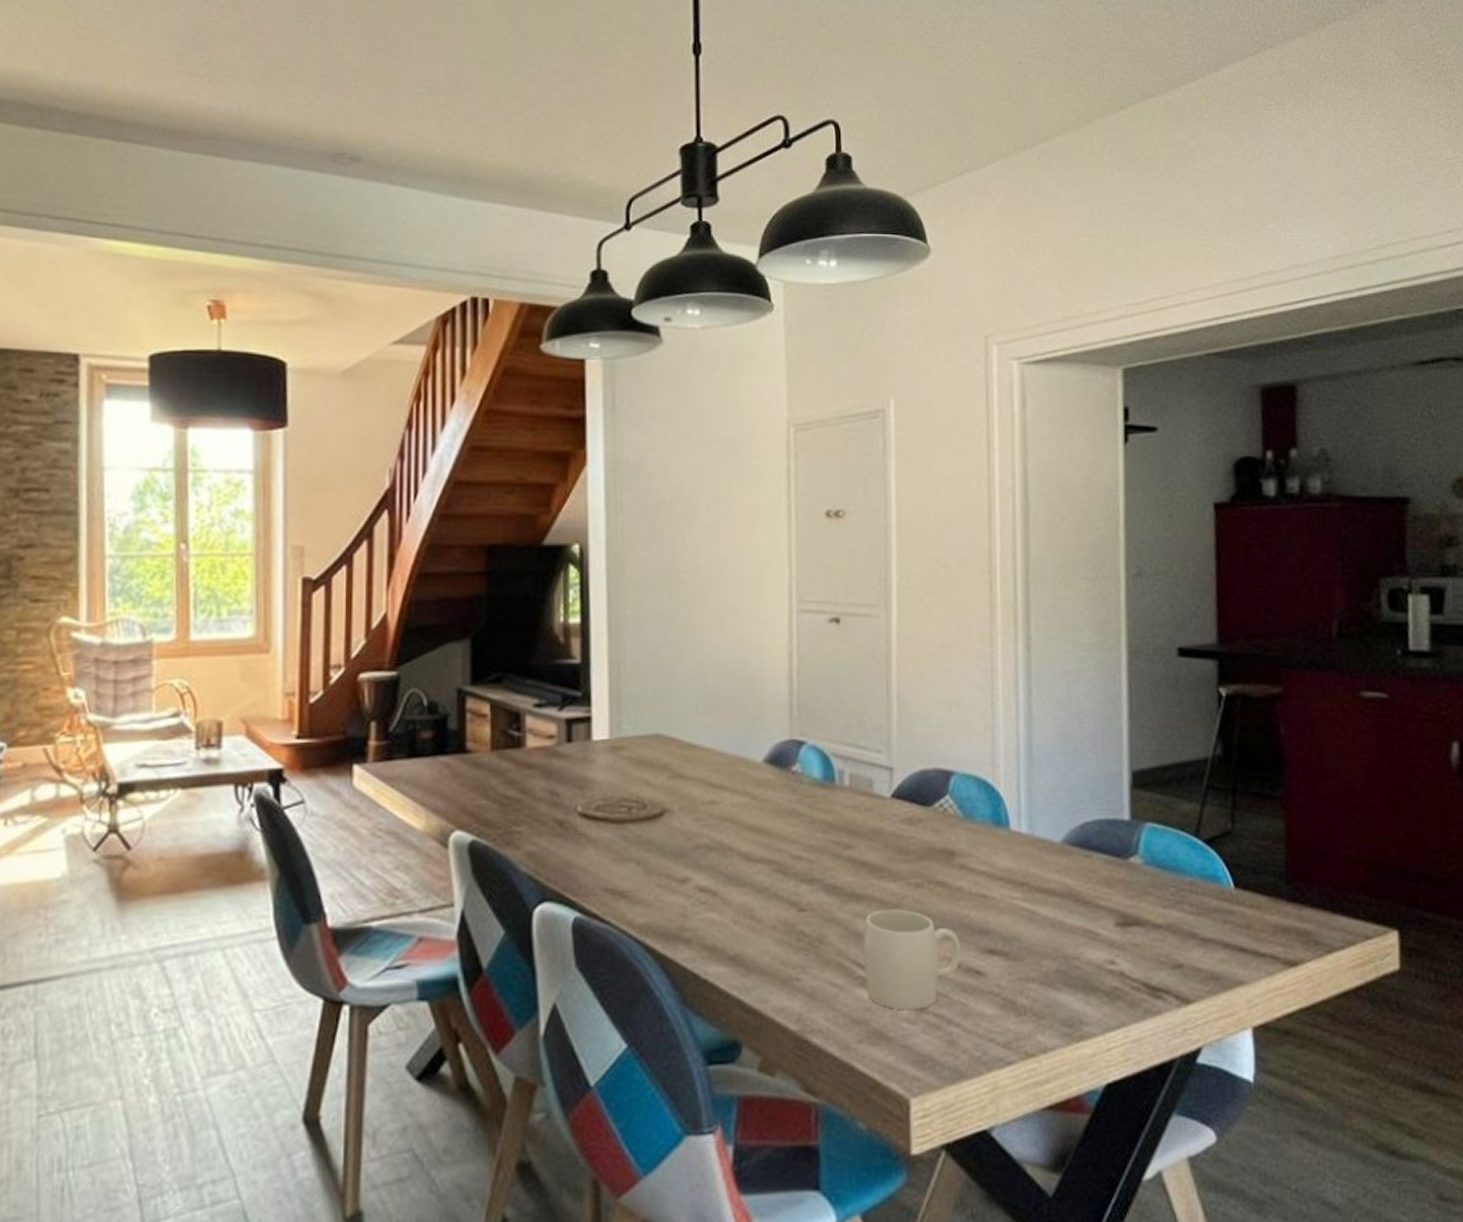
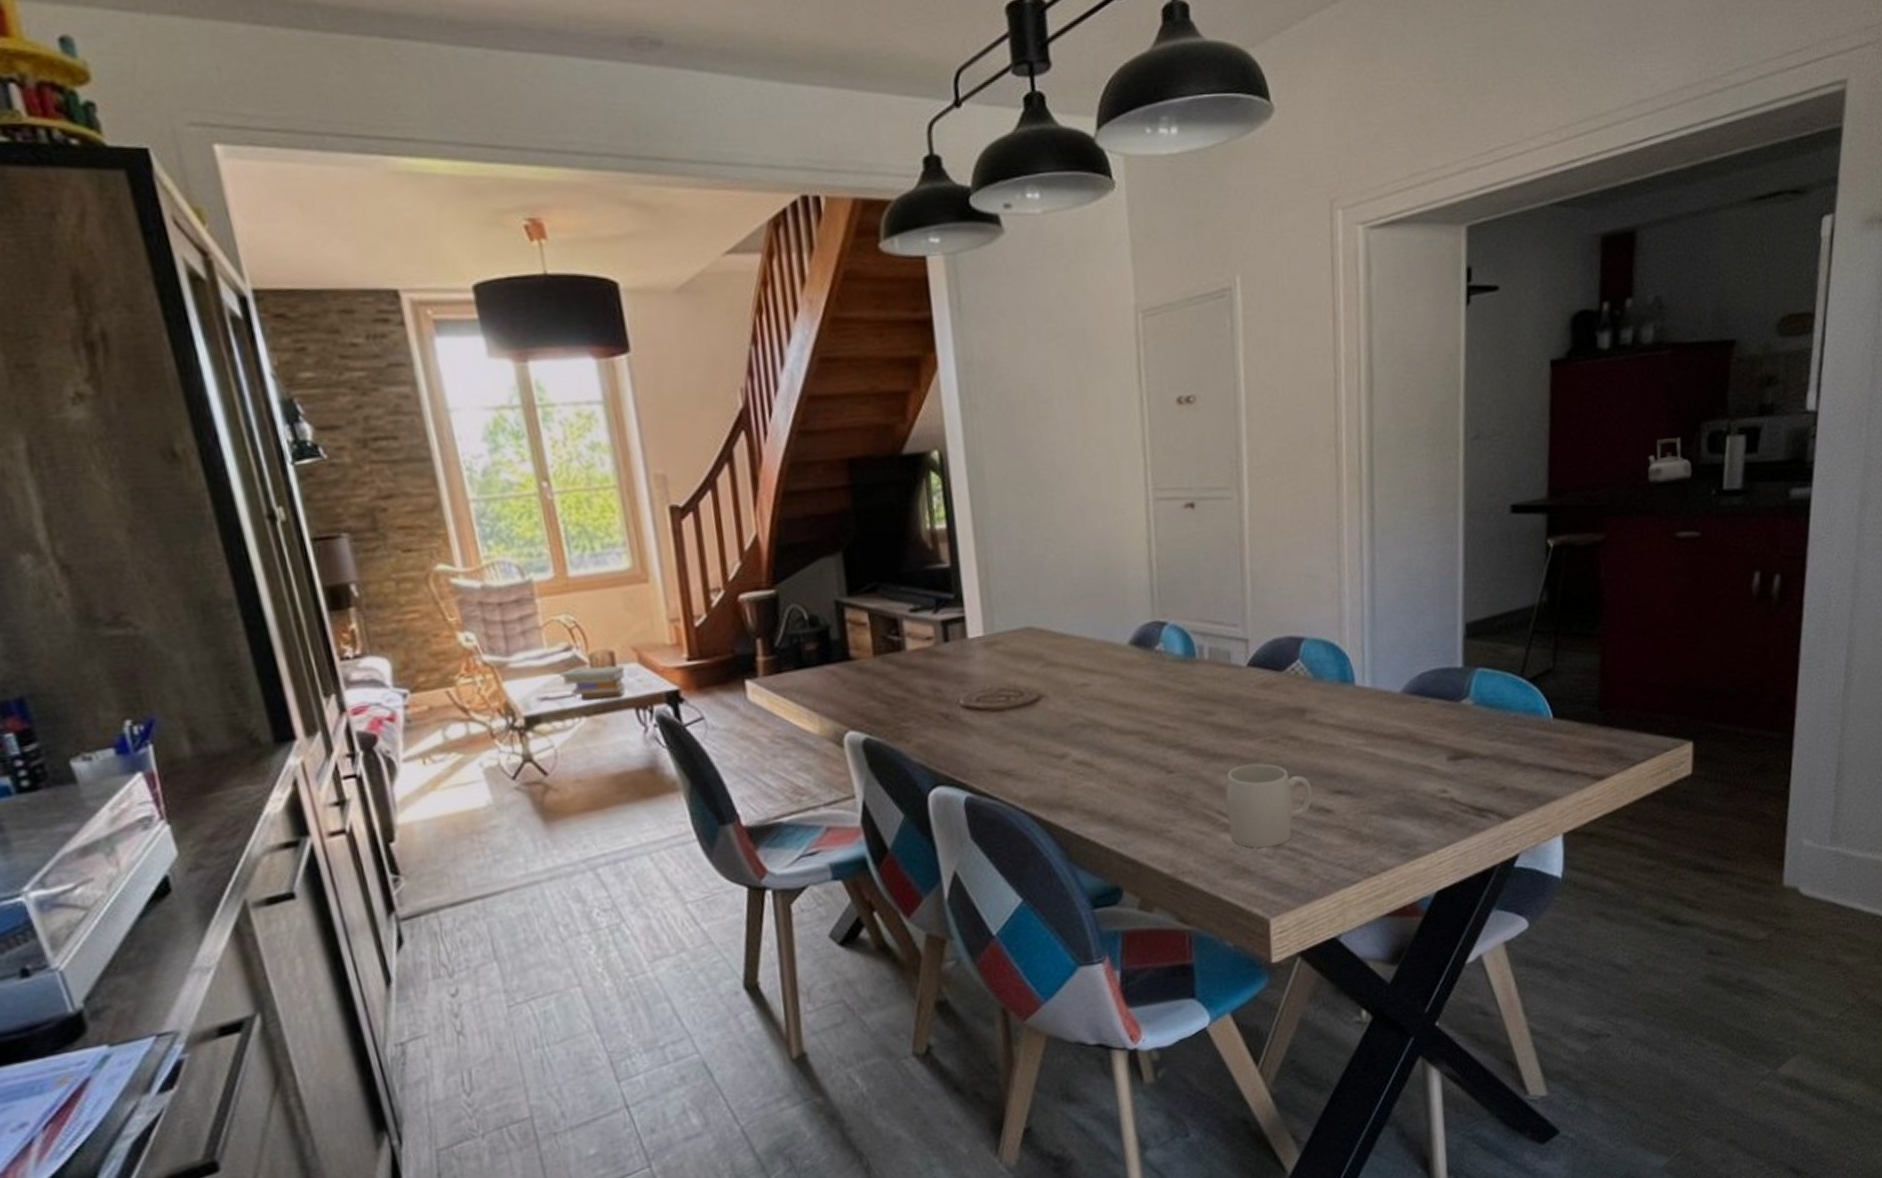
books: none [163,735,231,772] -> present [560,665,626,701]
kettle: none [1324,592,1373,640] -> present [1647,438,1692,485]

